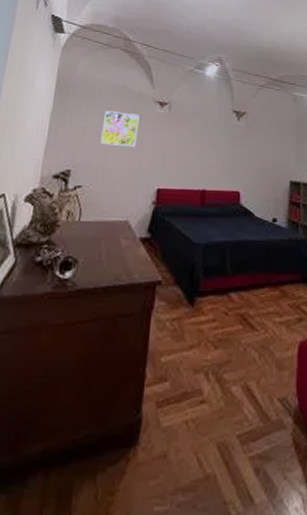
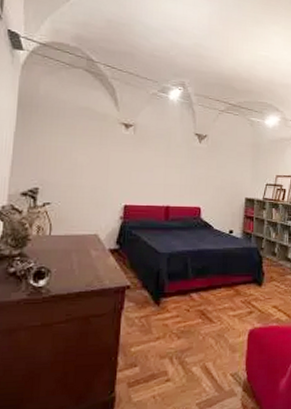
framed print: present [100,111,140,148] -> none [67,131,105,167]

